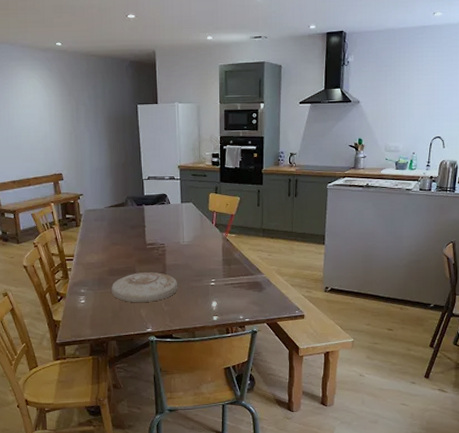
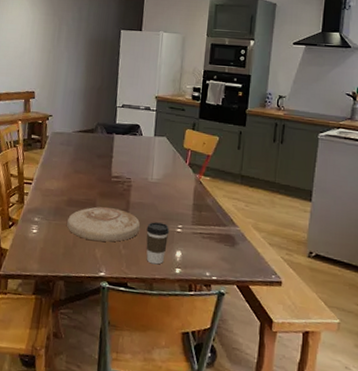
coffee cup: none [184,279,205,316] -> present [146,222,170,265]

